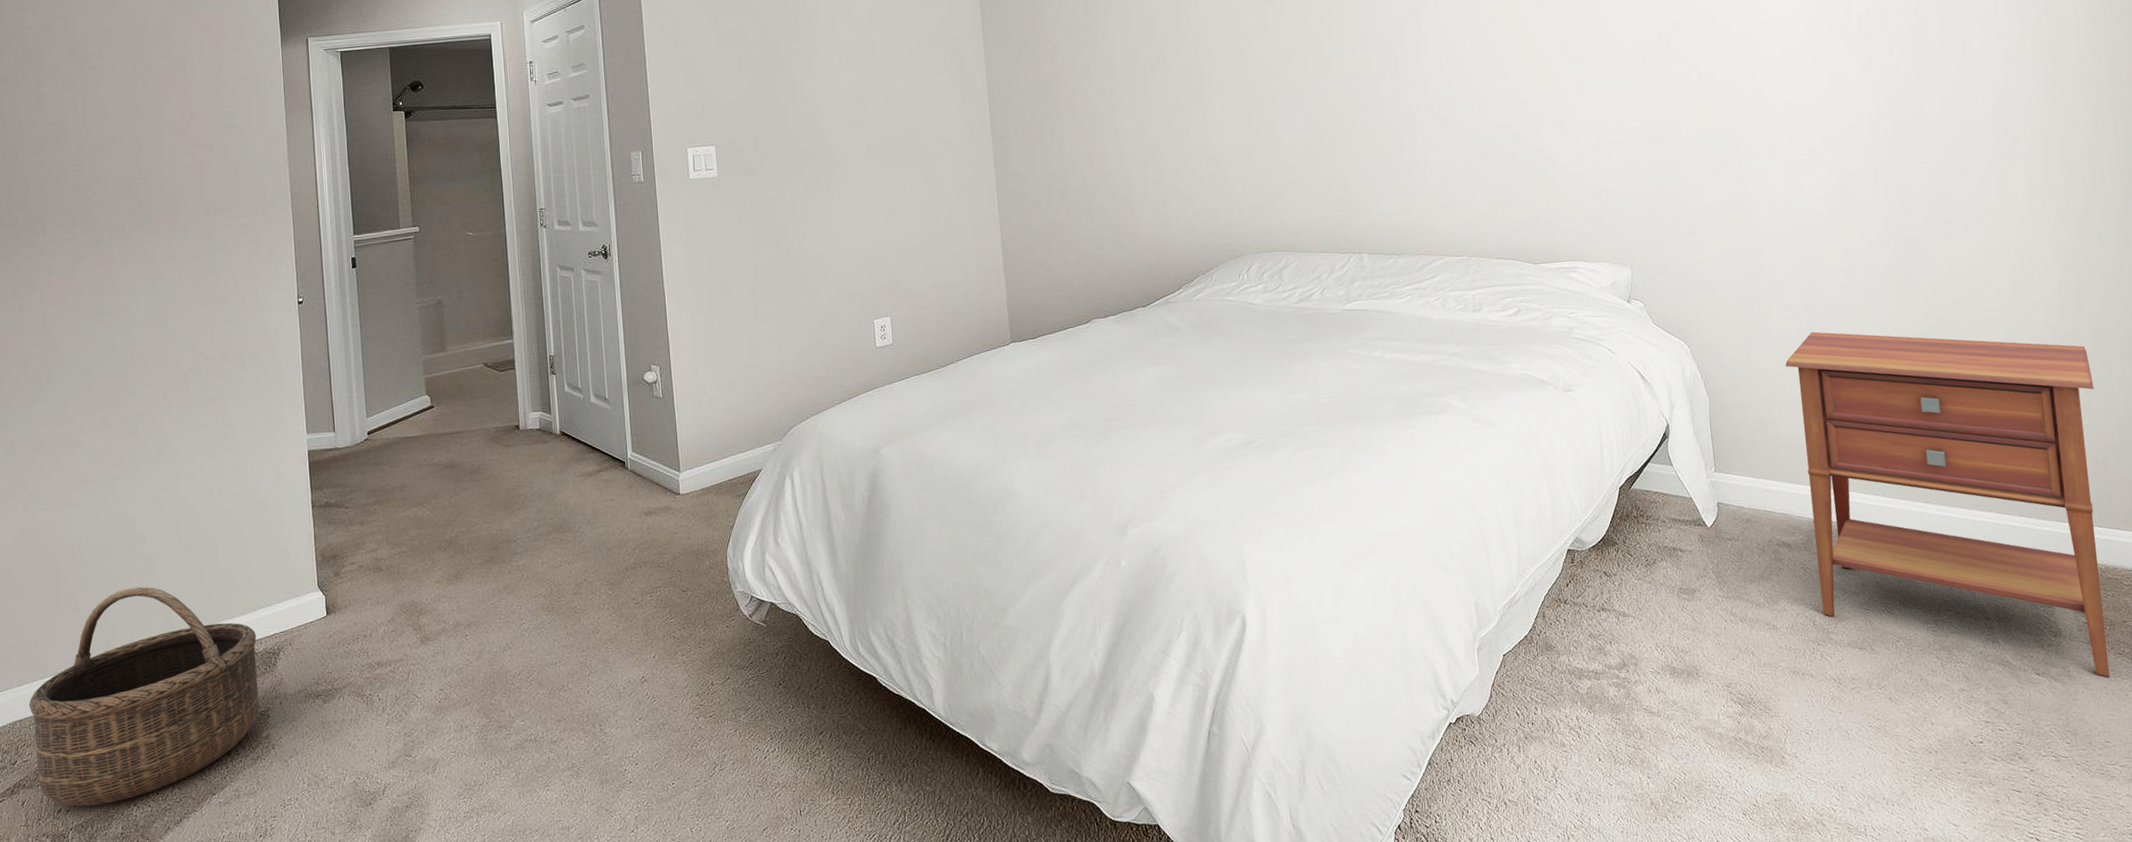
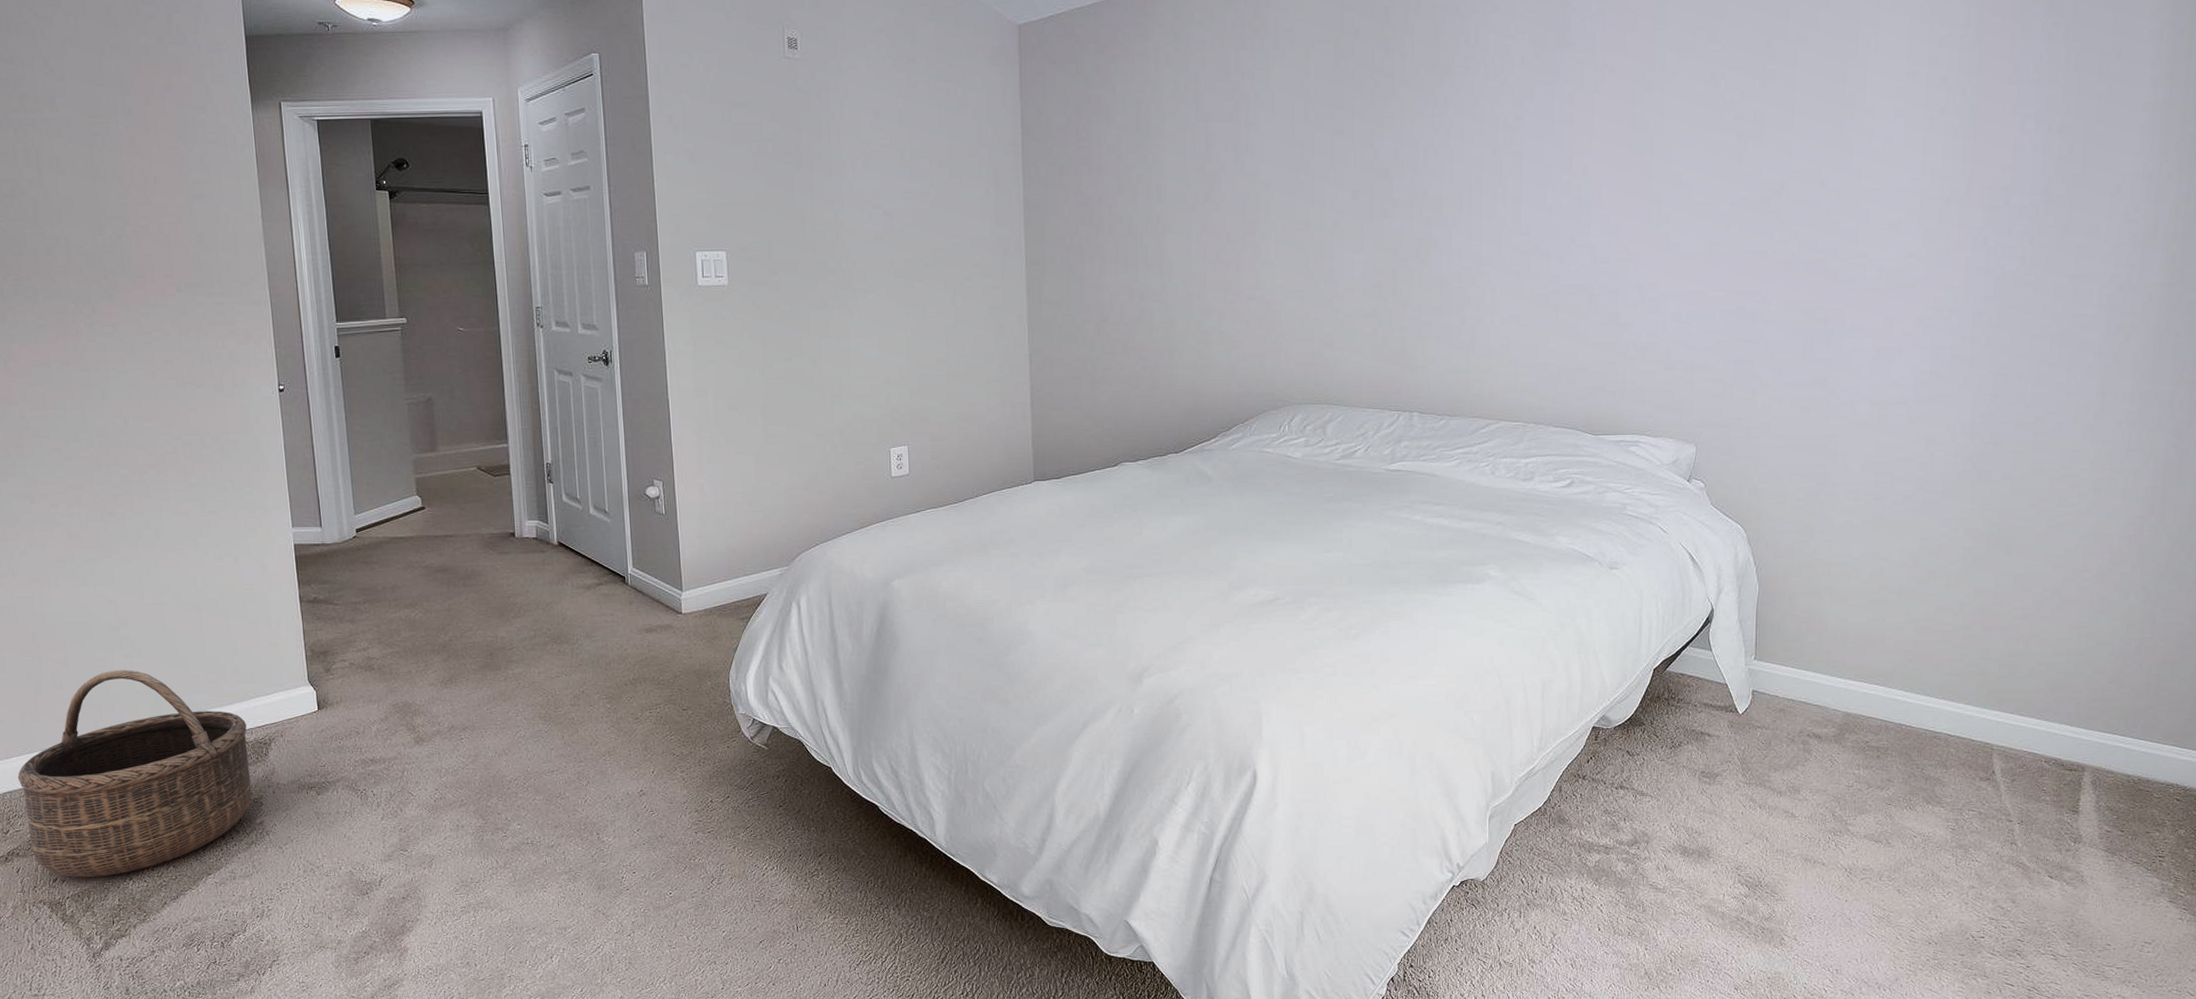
nightstand: present [1785,331,2110,677] -> none [1844,524,2162,884]

